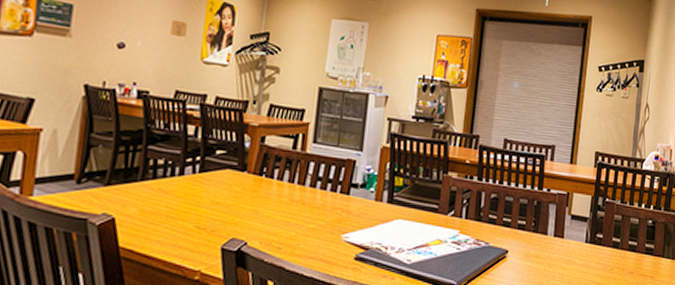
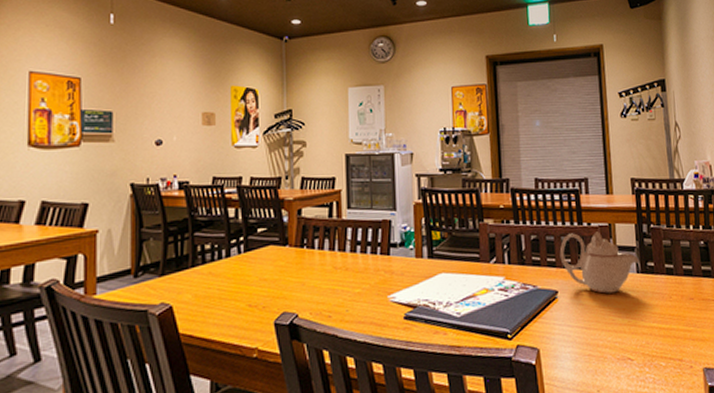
teapot: none [515,196,589,259] -> present [559,232,639,294]

